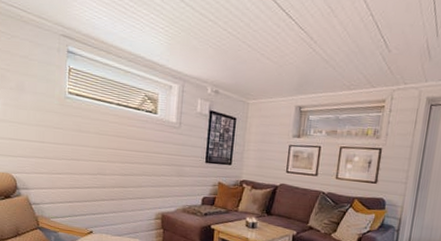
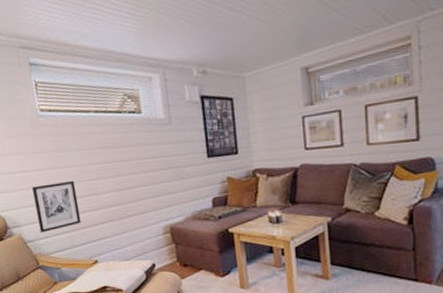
wall art: none [46,157,87,199] -> present [32,180,81,233]

